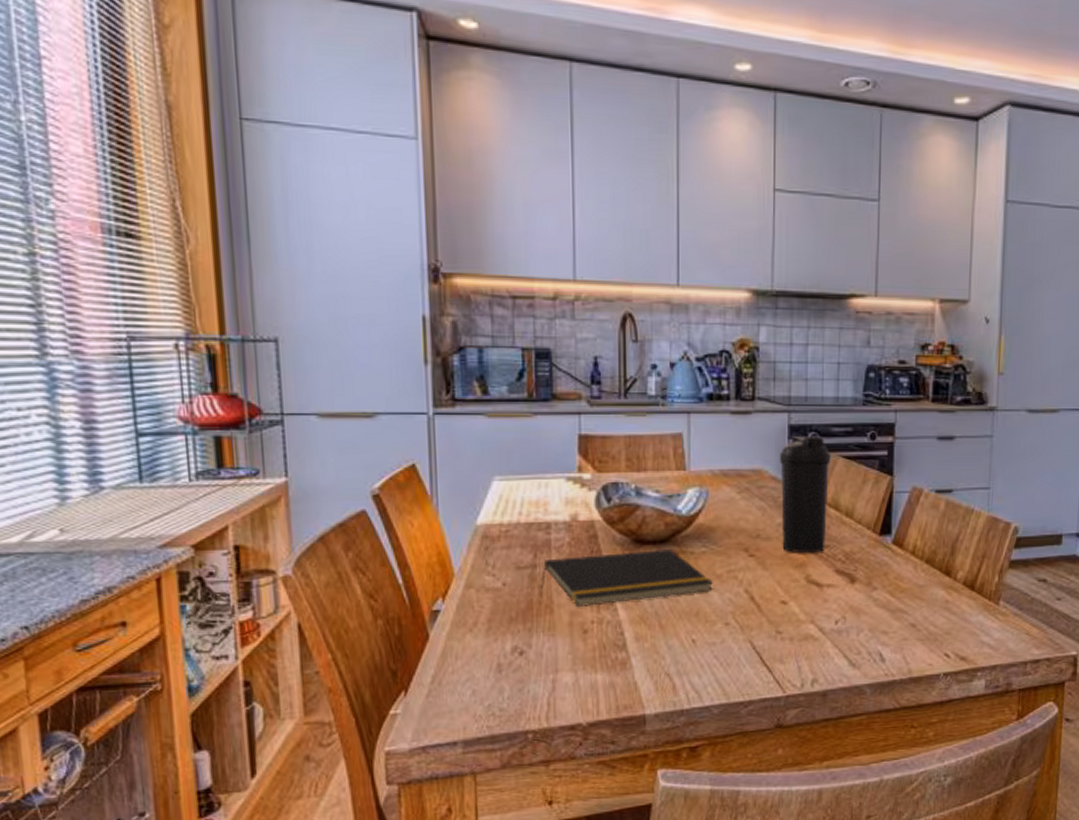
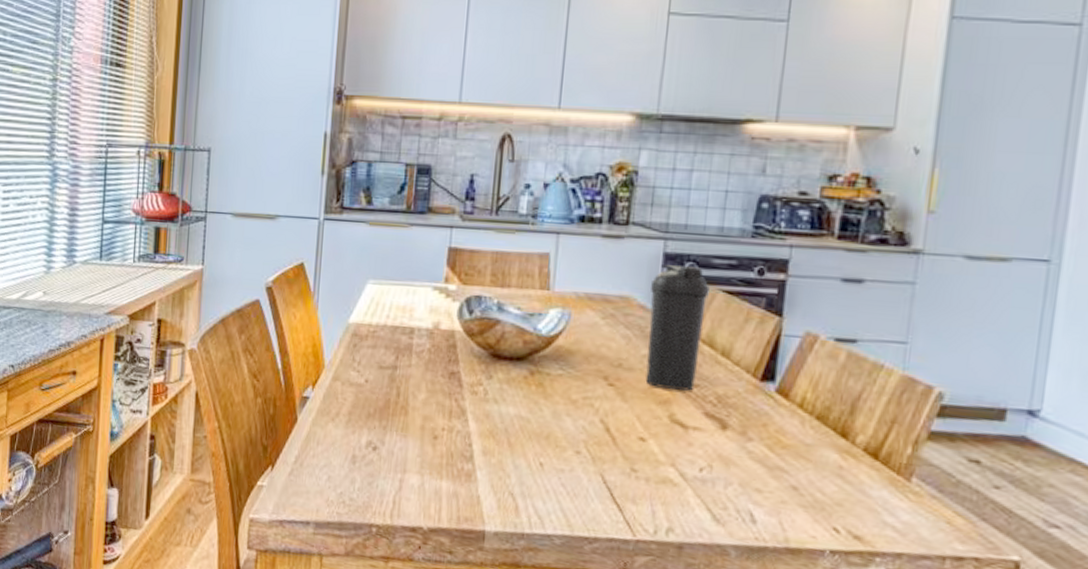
notepad: present [541,548,713,606] -> none [399,362,567,416]

